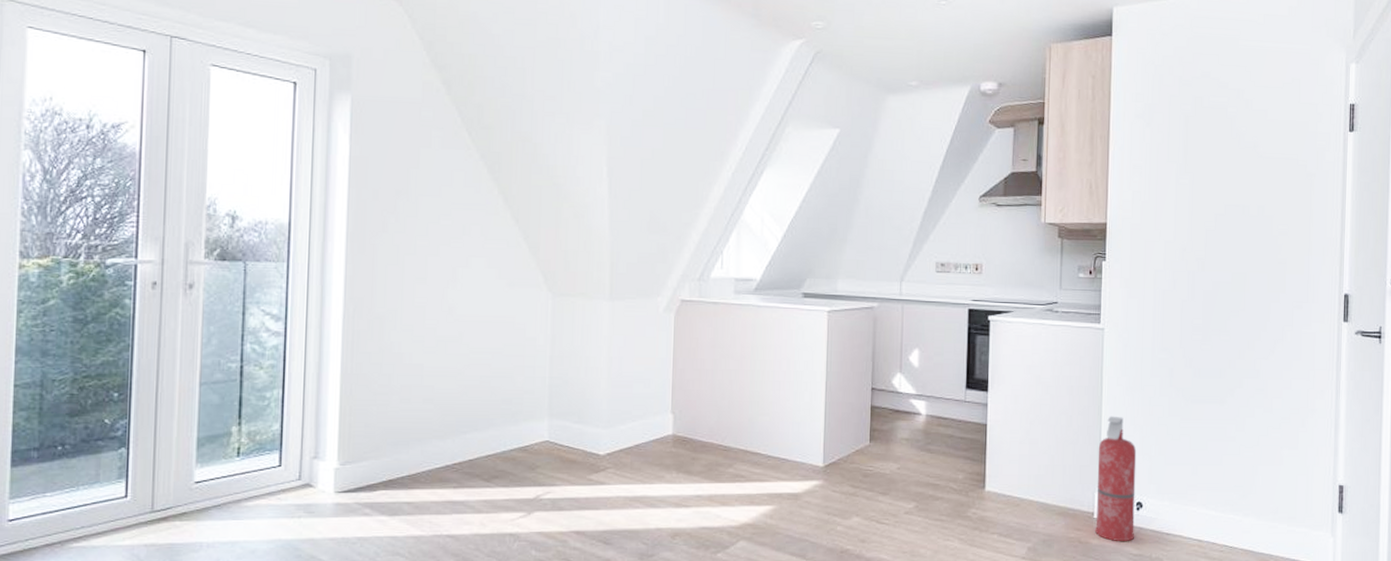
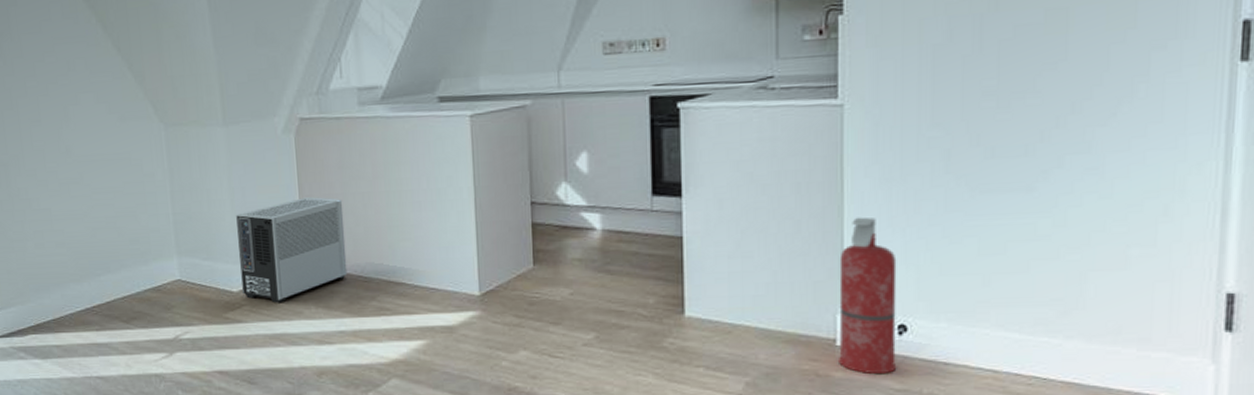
air purifier: none [608,371,712,467] -> present [235,197,348,303]

